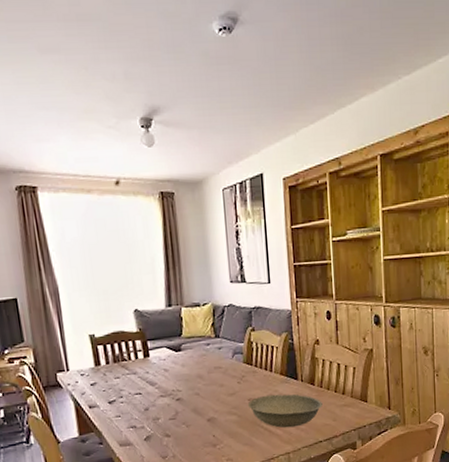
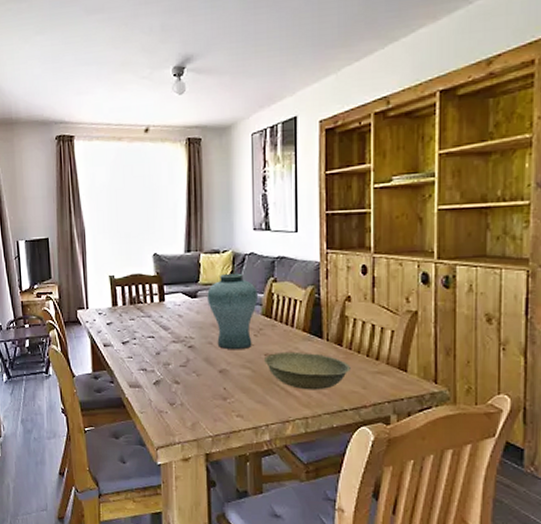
vase: none [191,324,239,399] -> present [207,273,258,350]

